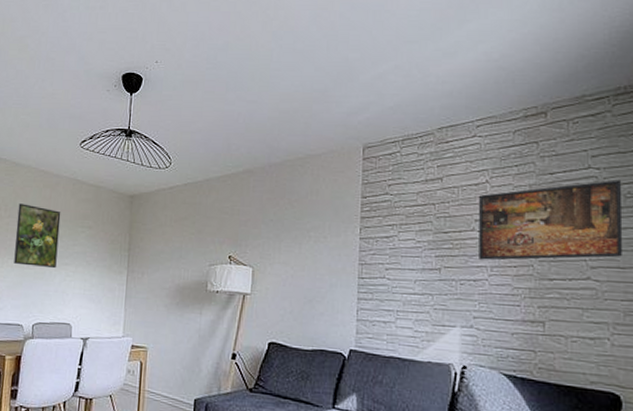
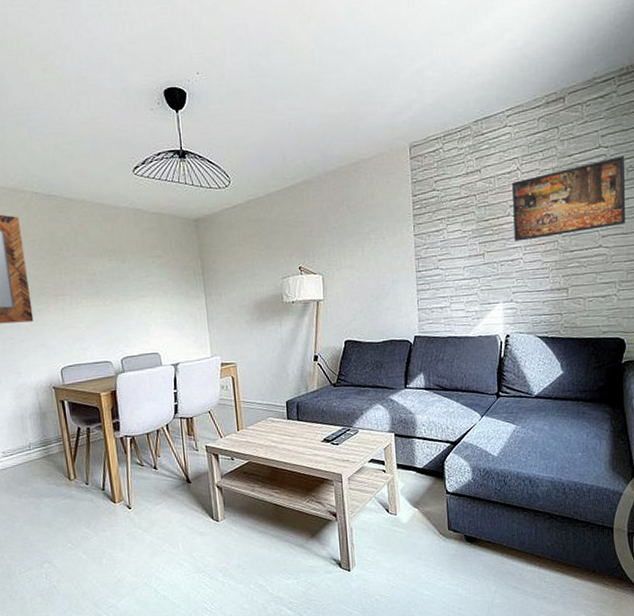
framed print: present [14,203,61,269] -> none [80,240,133,304]

